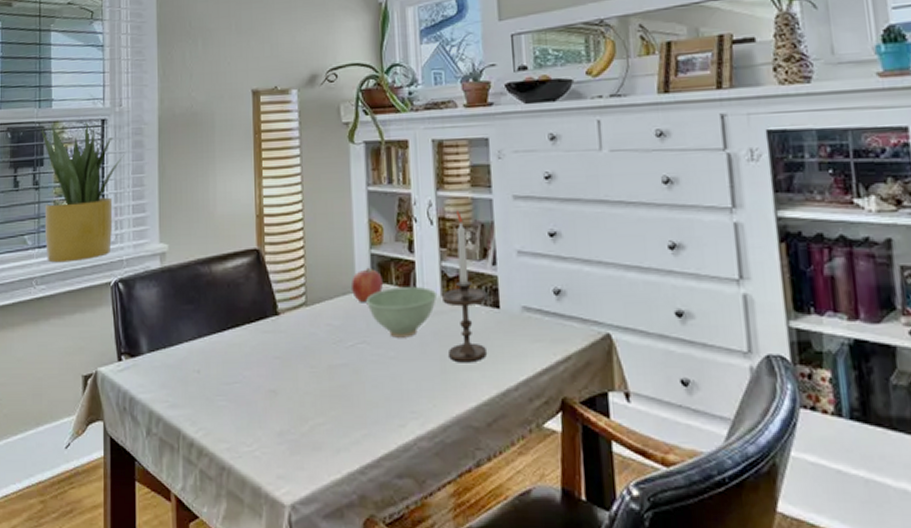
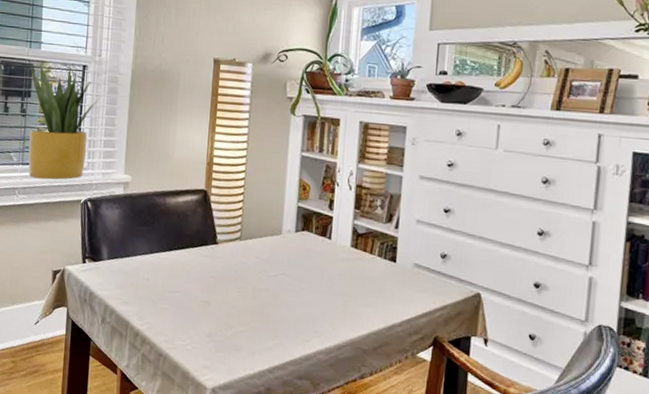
fruit: present [350,267,383,302] -> none [278,216,305,243]
bowl: present [366,286,438,338] -> none [289,235,348,275]
candlestick: present [442,210,488,363] -> none [350,181,388,301]

